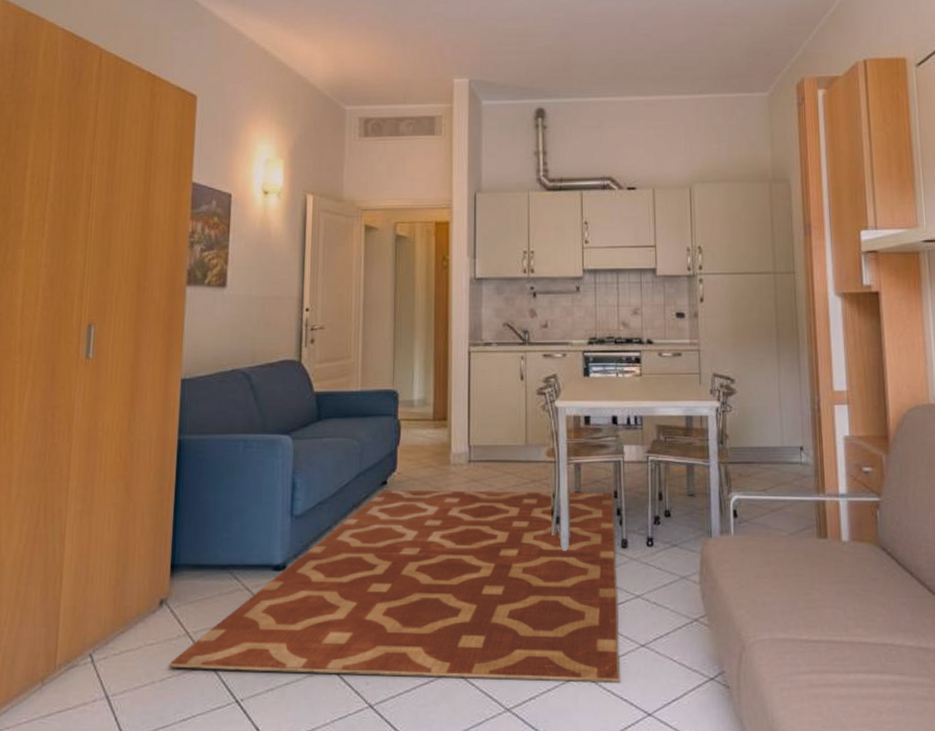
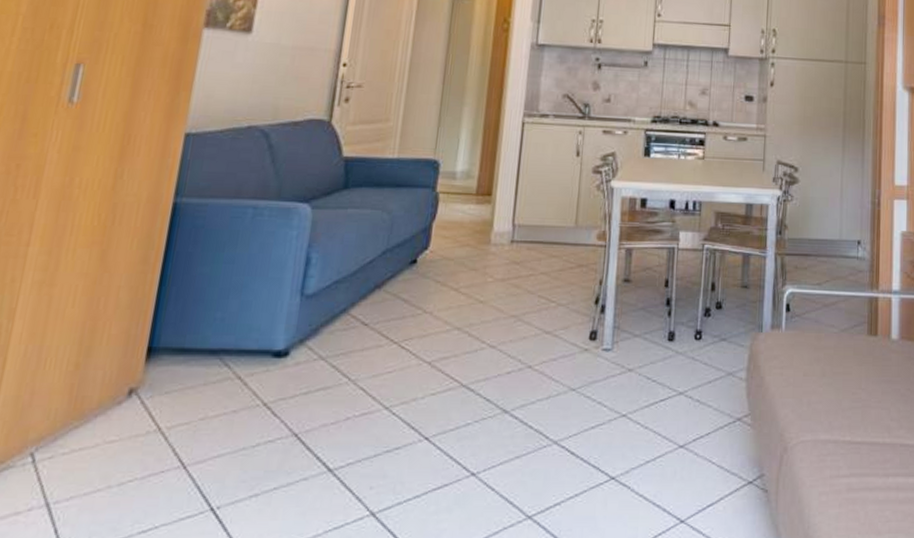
rug: present [168,489,621,683] -> none [130,269,665,487]

